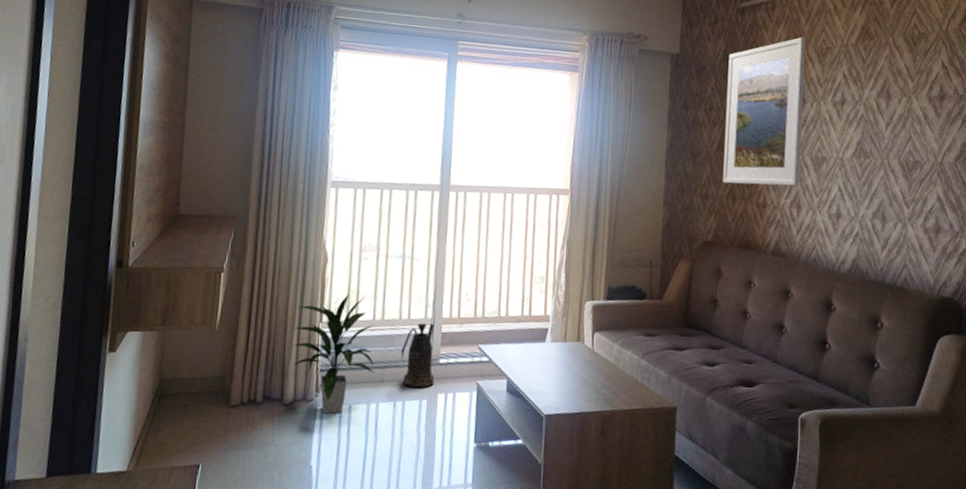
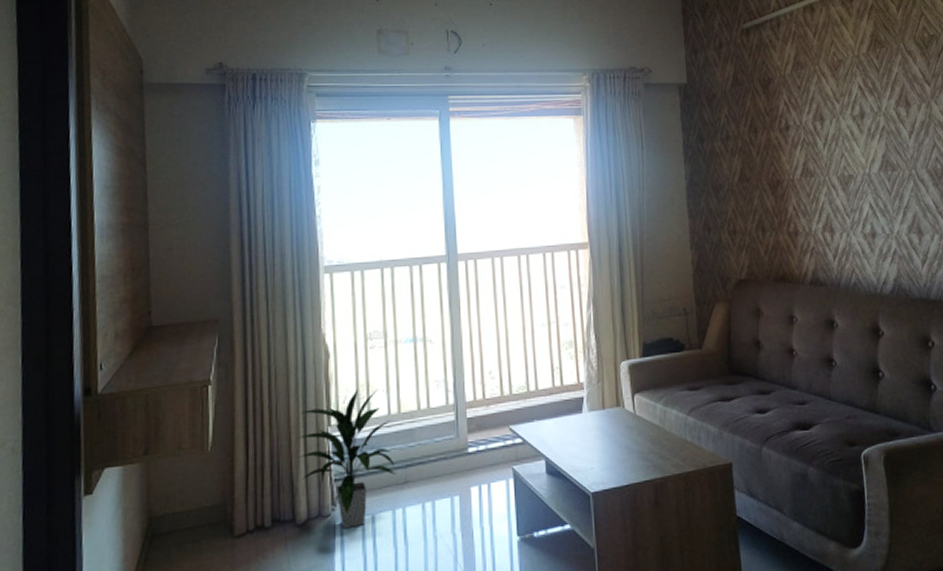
watering can: present [401,323,435,388] -> none [424,409,465,485]
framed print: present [723,37,806,186] -> none [739,52,829,215]

